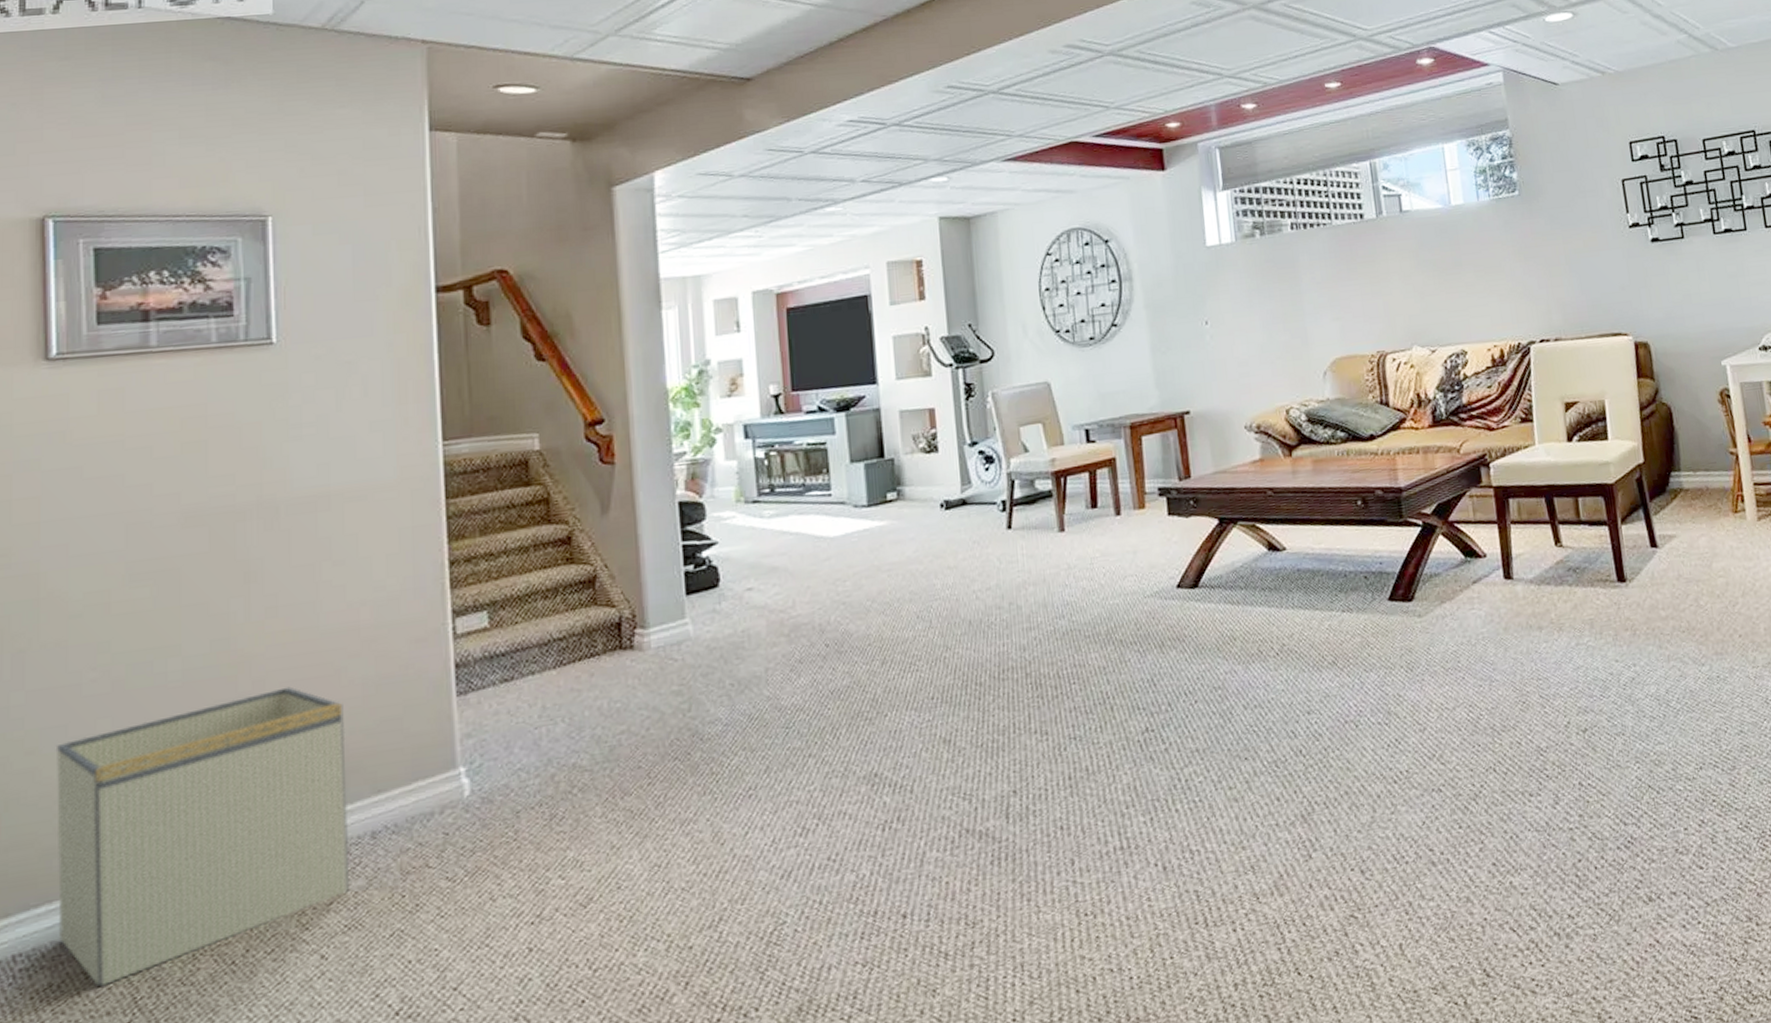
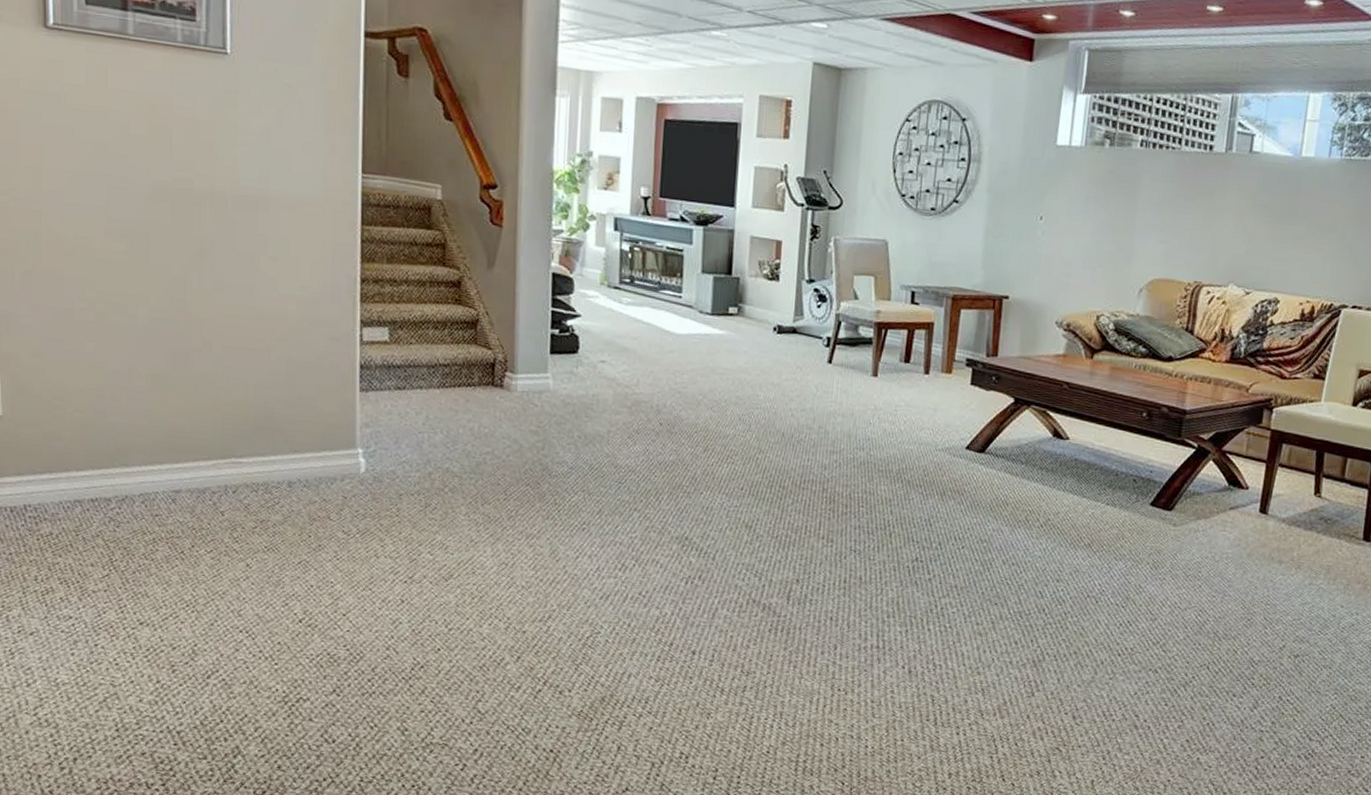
storage bin: present [55,686,350,987] -> none [54,351,272,544]

